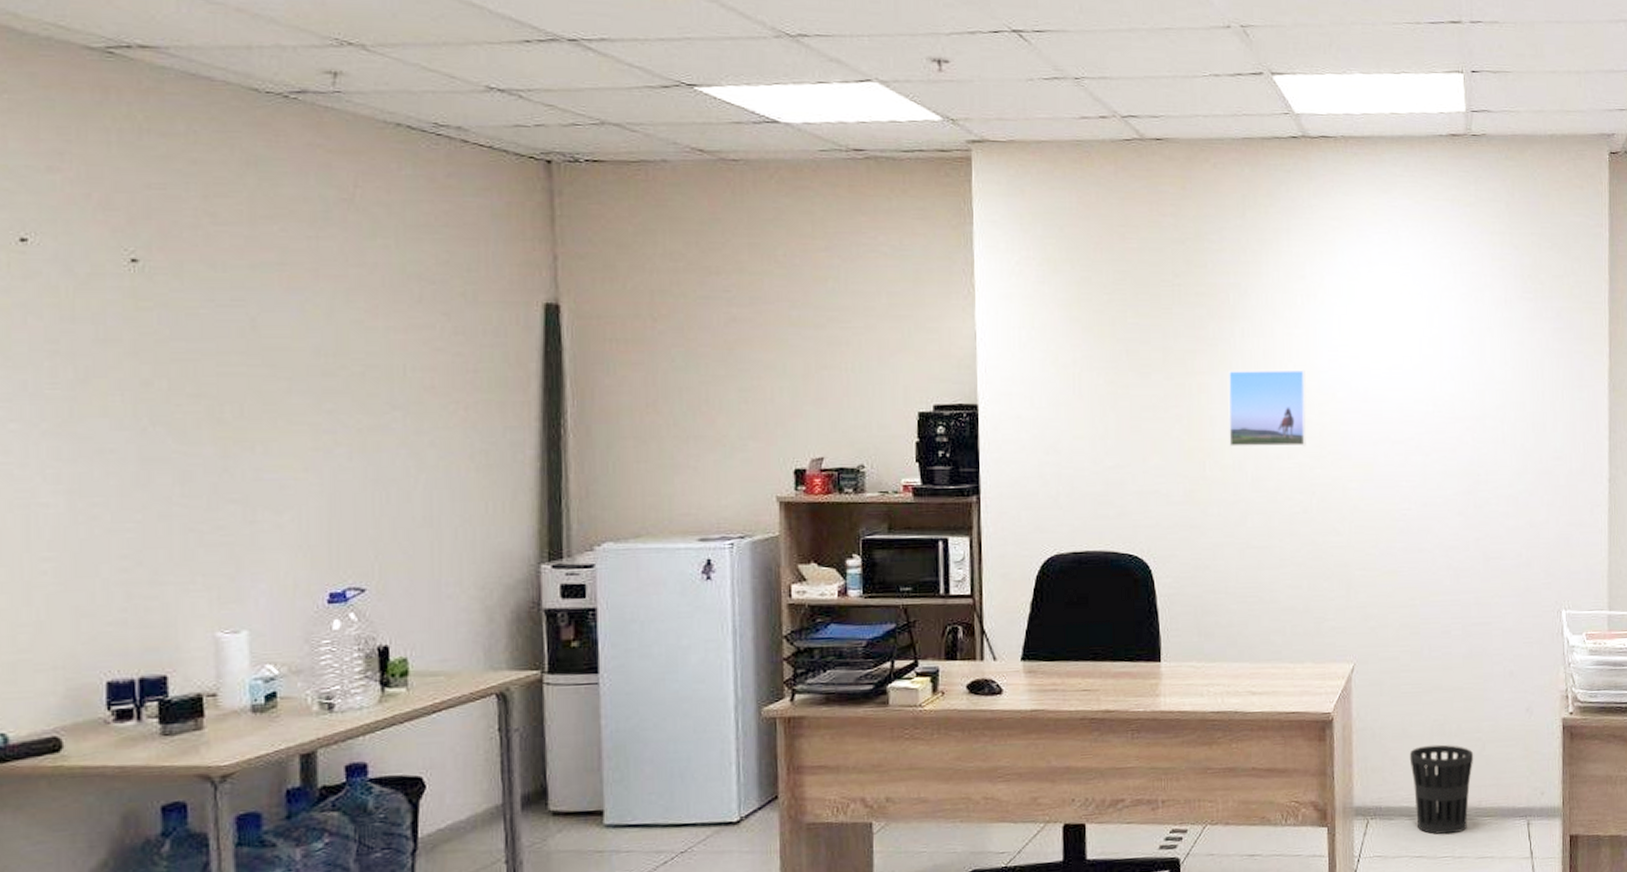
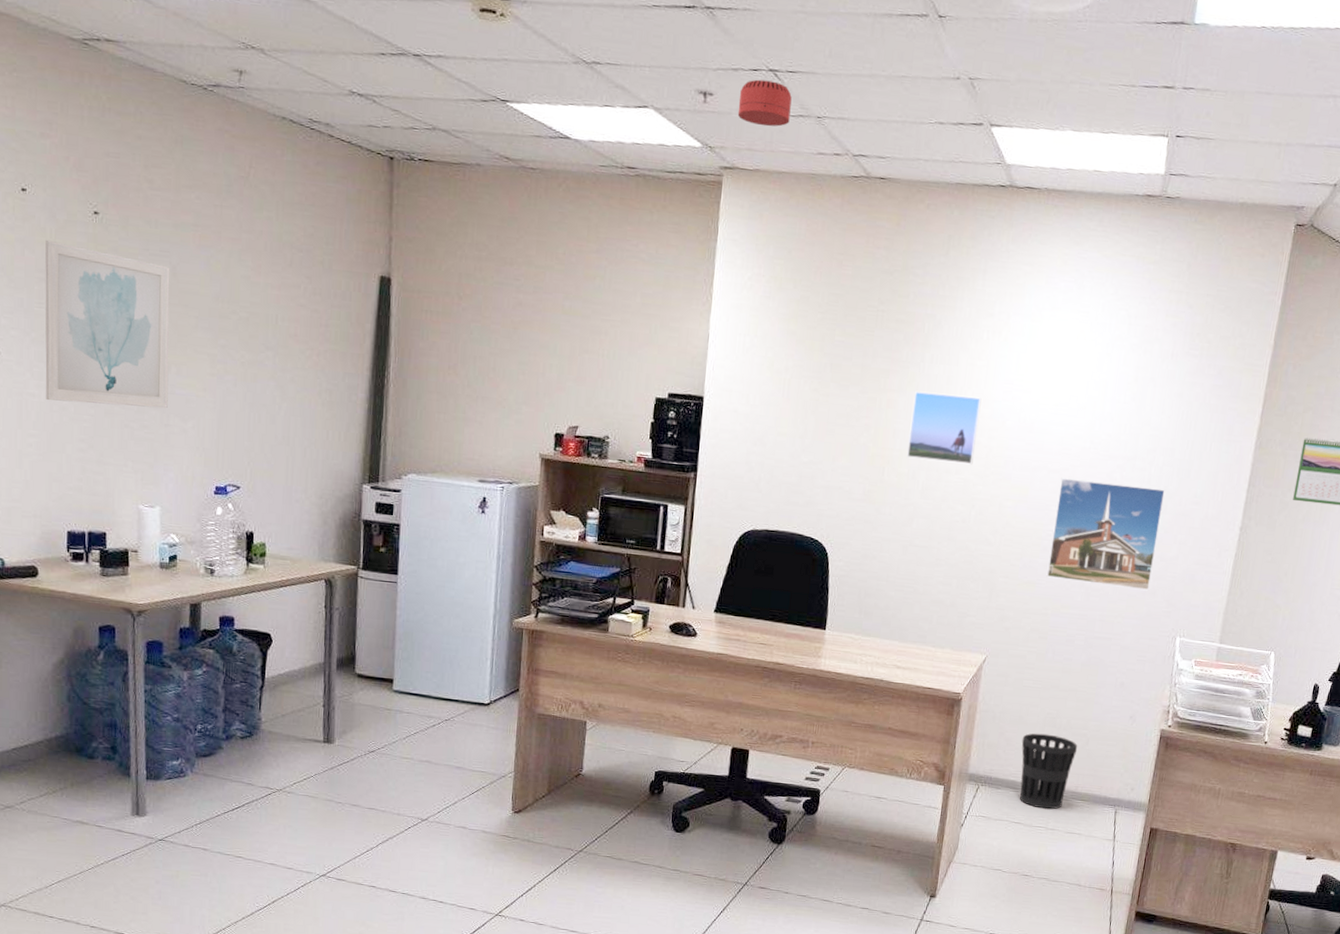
wall art: none [59,300,253,510] -> present [45,239,170,409]
smoke detector: none [980,42,1043,93] -> present [737,79,792,127]
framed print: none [1407,447,1524,563] -> present [1046,478,1165,591]

